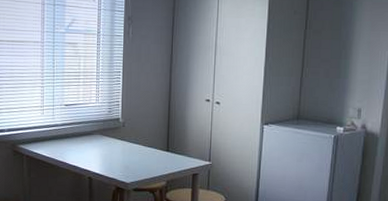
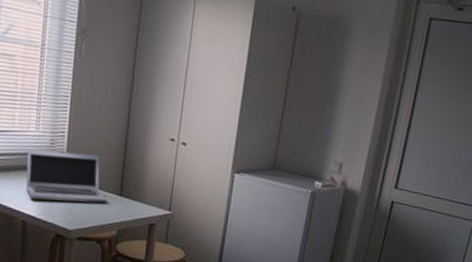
laptop: none [90,117,157,159] -> present [26,149,107,203]

